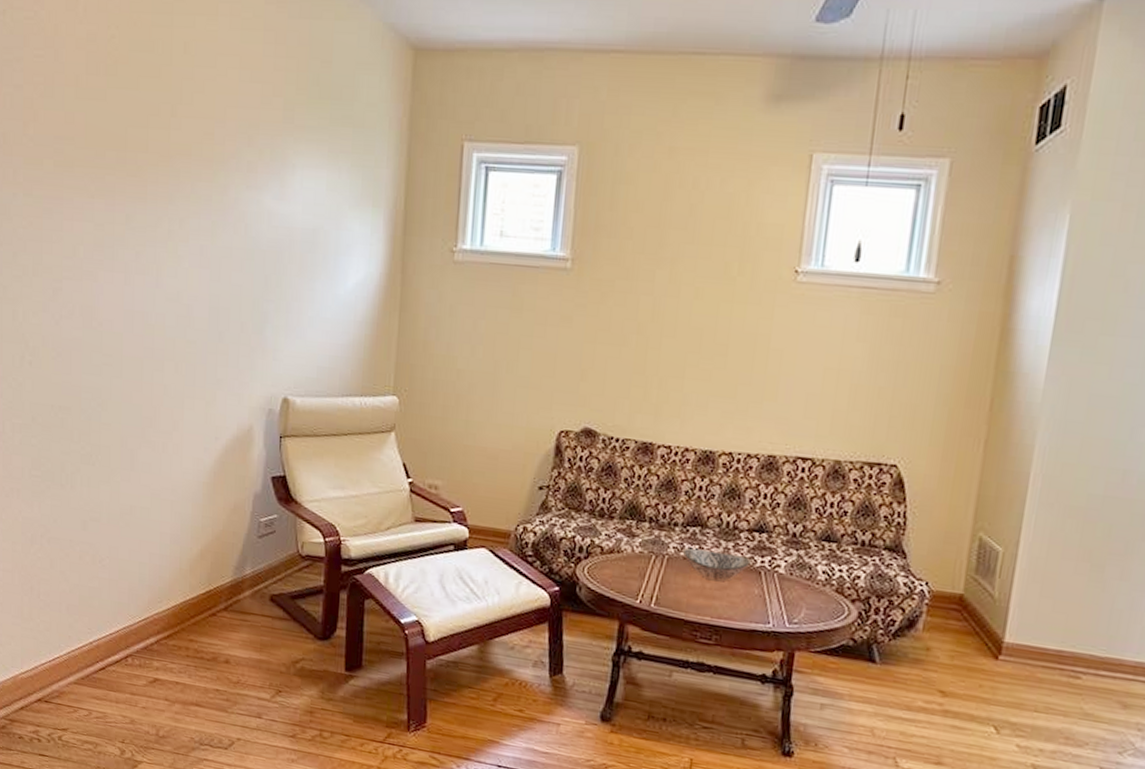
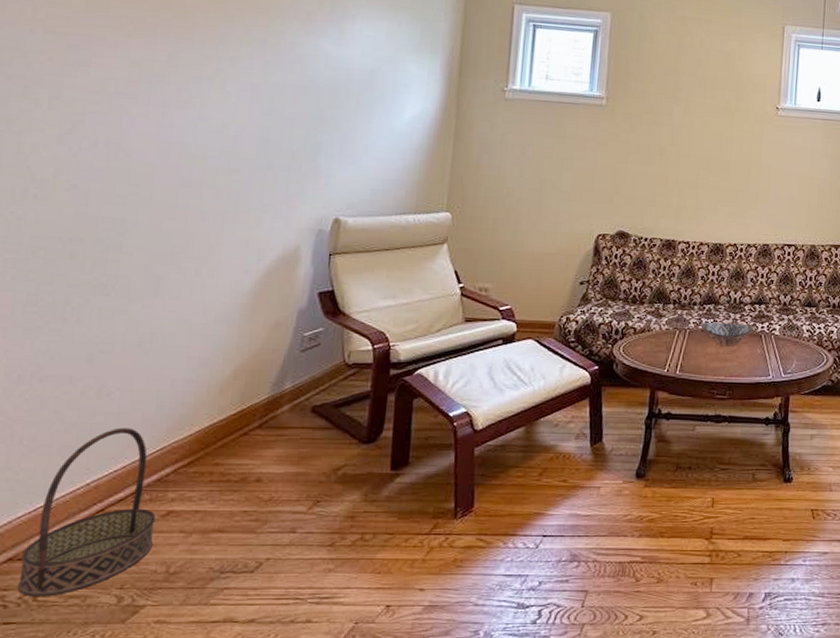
basket: none [46,593,146,739] -> present [17,427,157,597]

